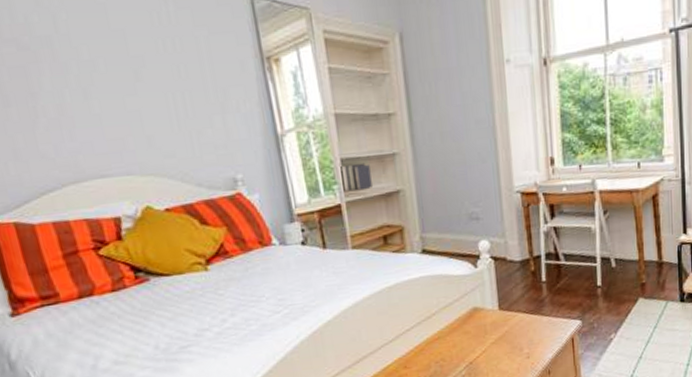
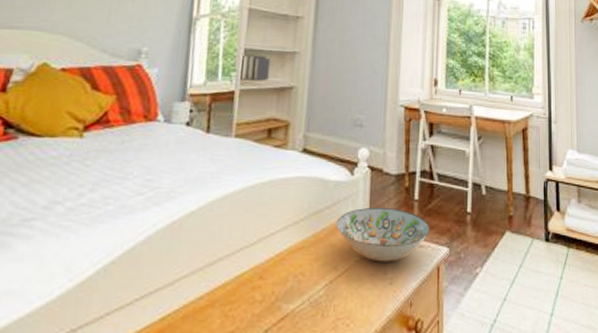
decorative bowl: none [467,292,561,341] -> present [336,207,430,262]

